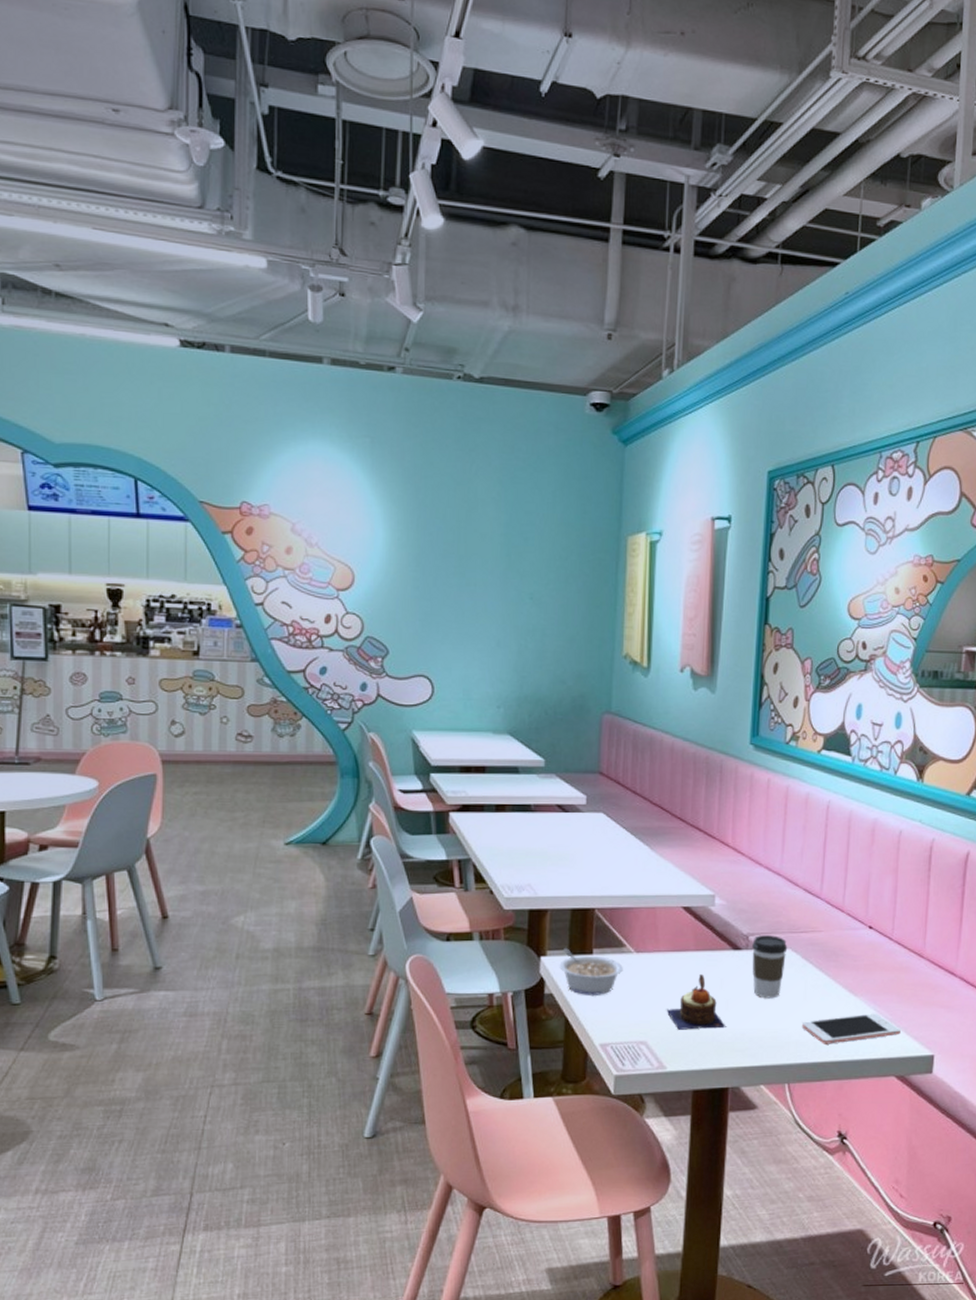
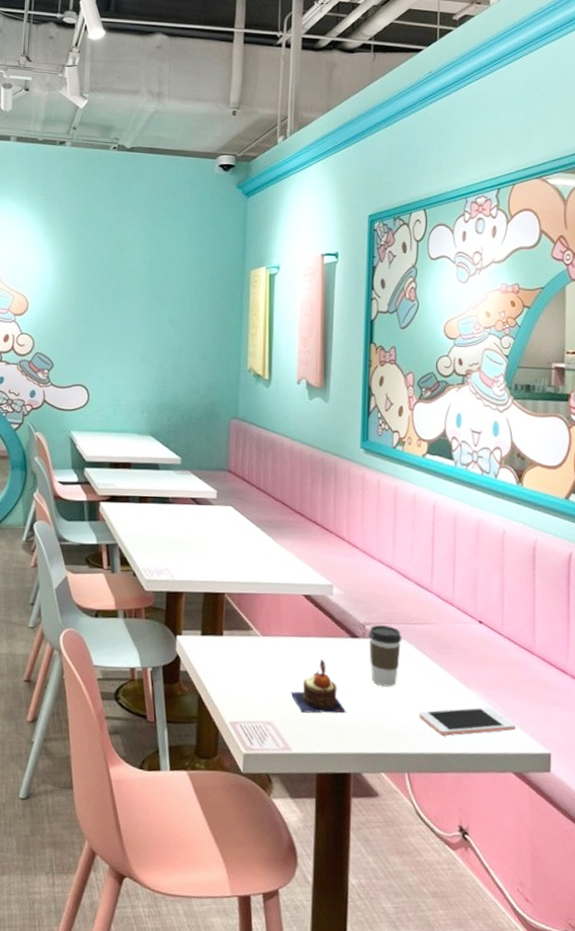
legume: present [559,948,623,995] -> none [193,629,250,675]

